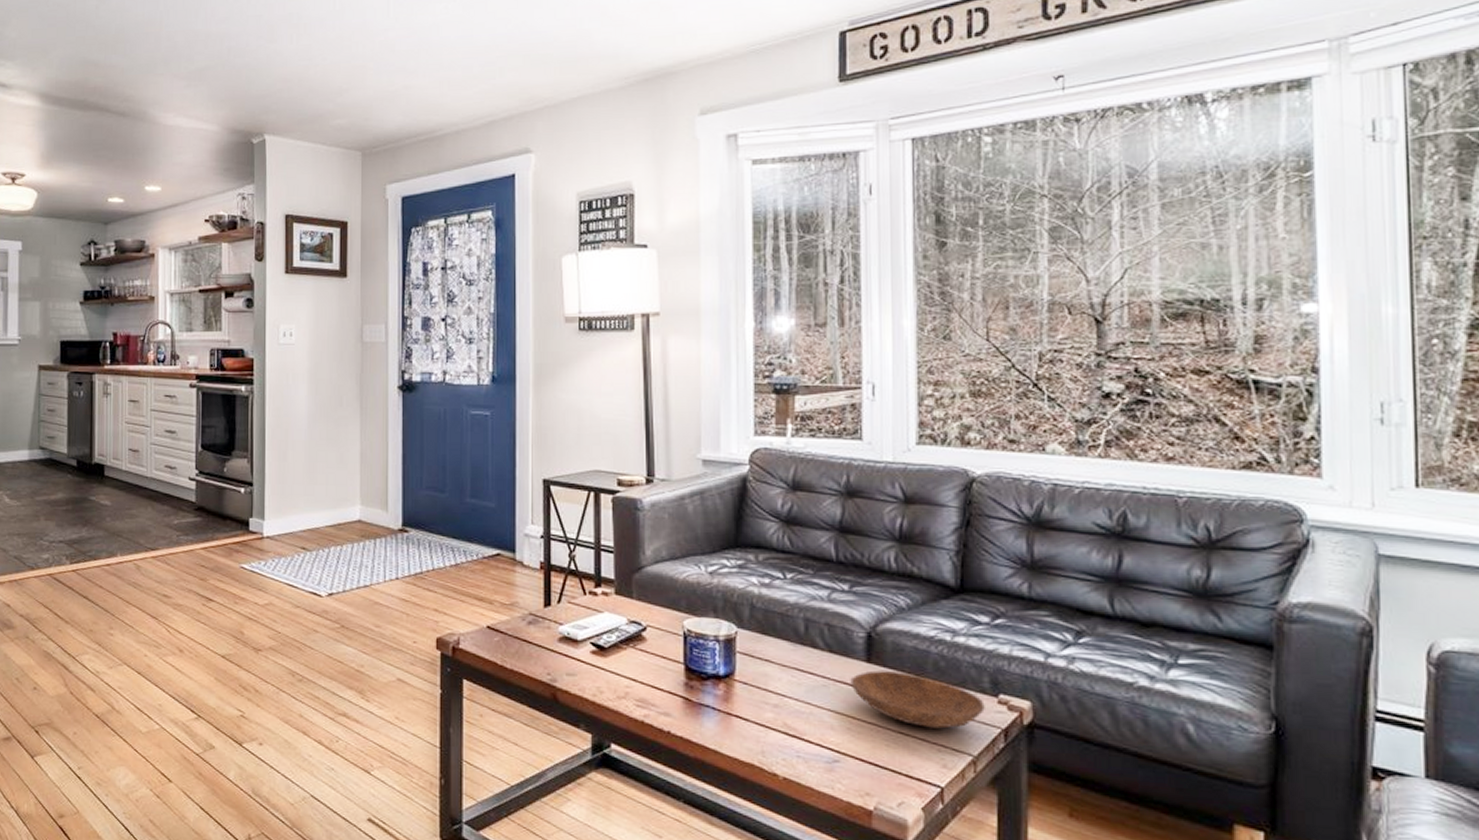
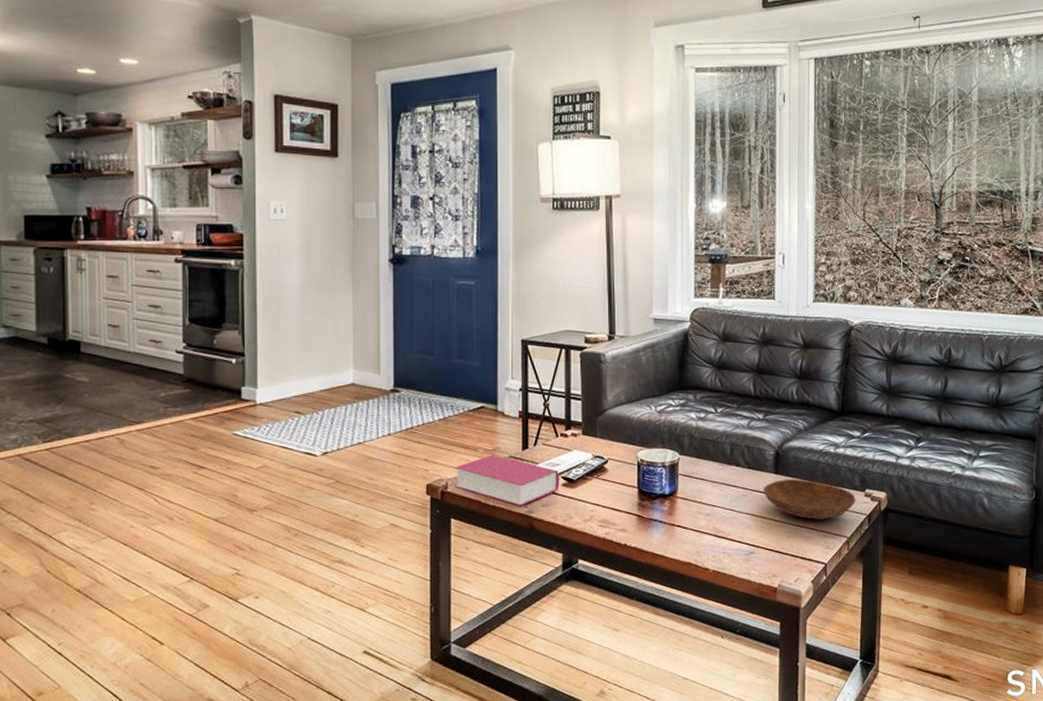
book: none [467,610,588,673] -> present [454,454,560,506]

